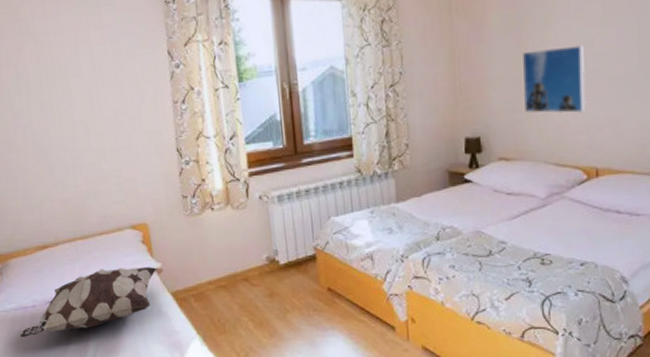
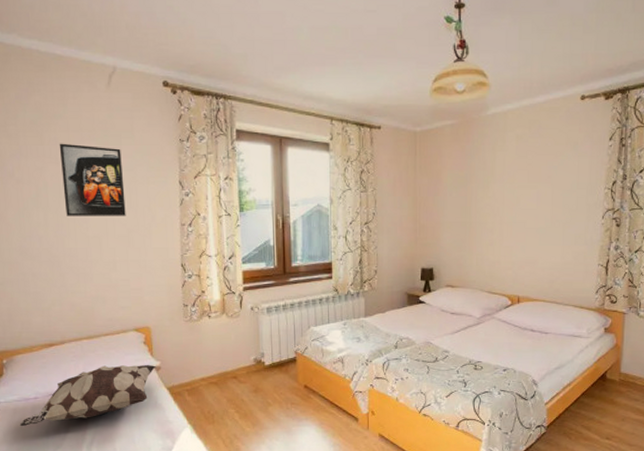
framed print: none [35,17,112,101] -> present [59,143,126,216]
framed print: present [523,45,587,114] -> none [467,202,513,253]

